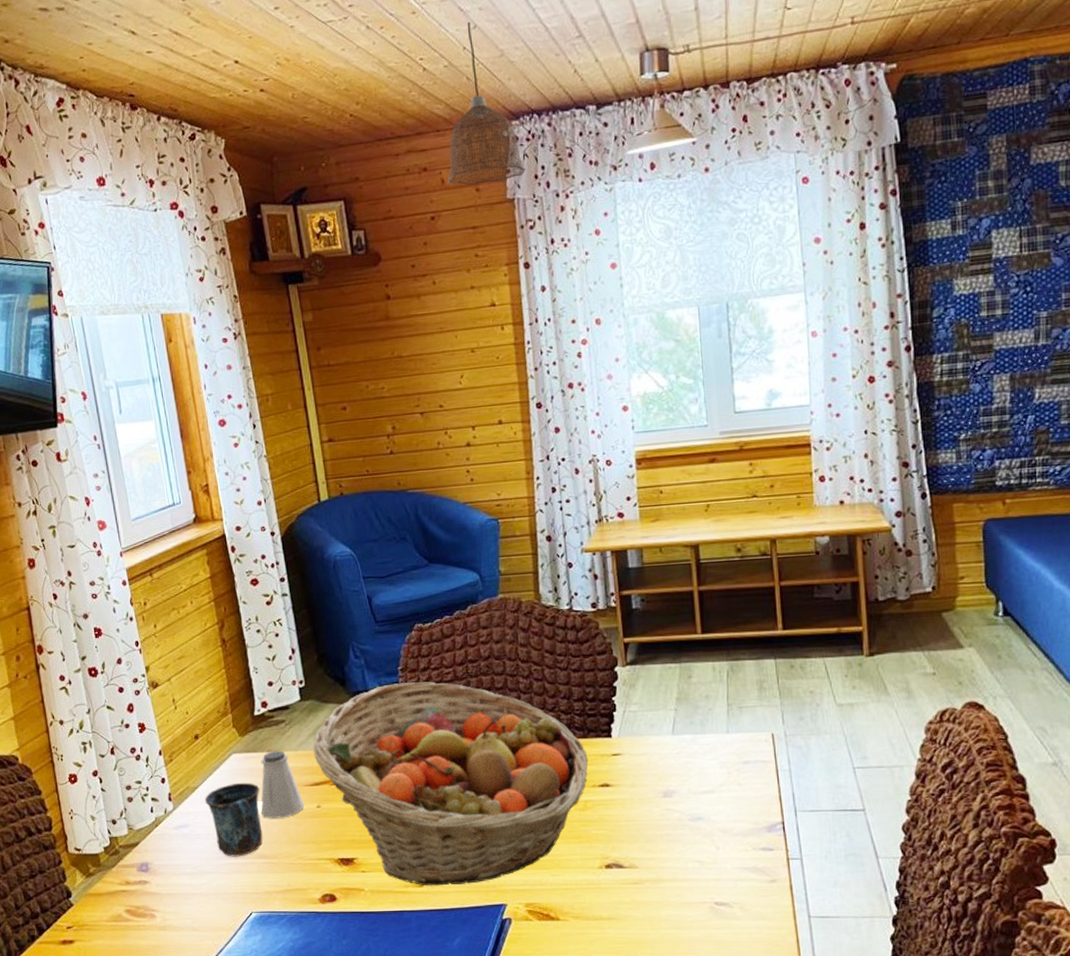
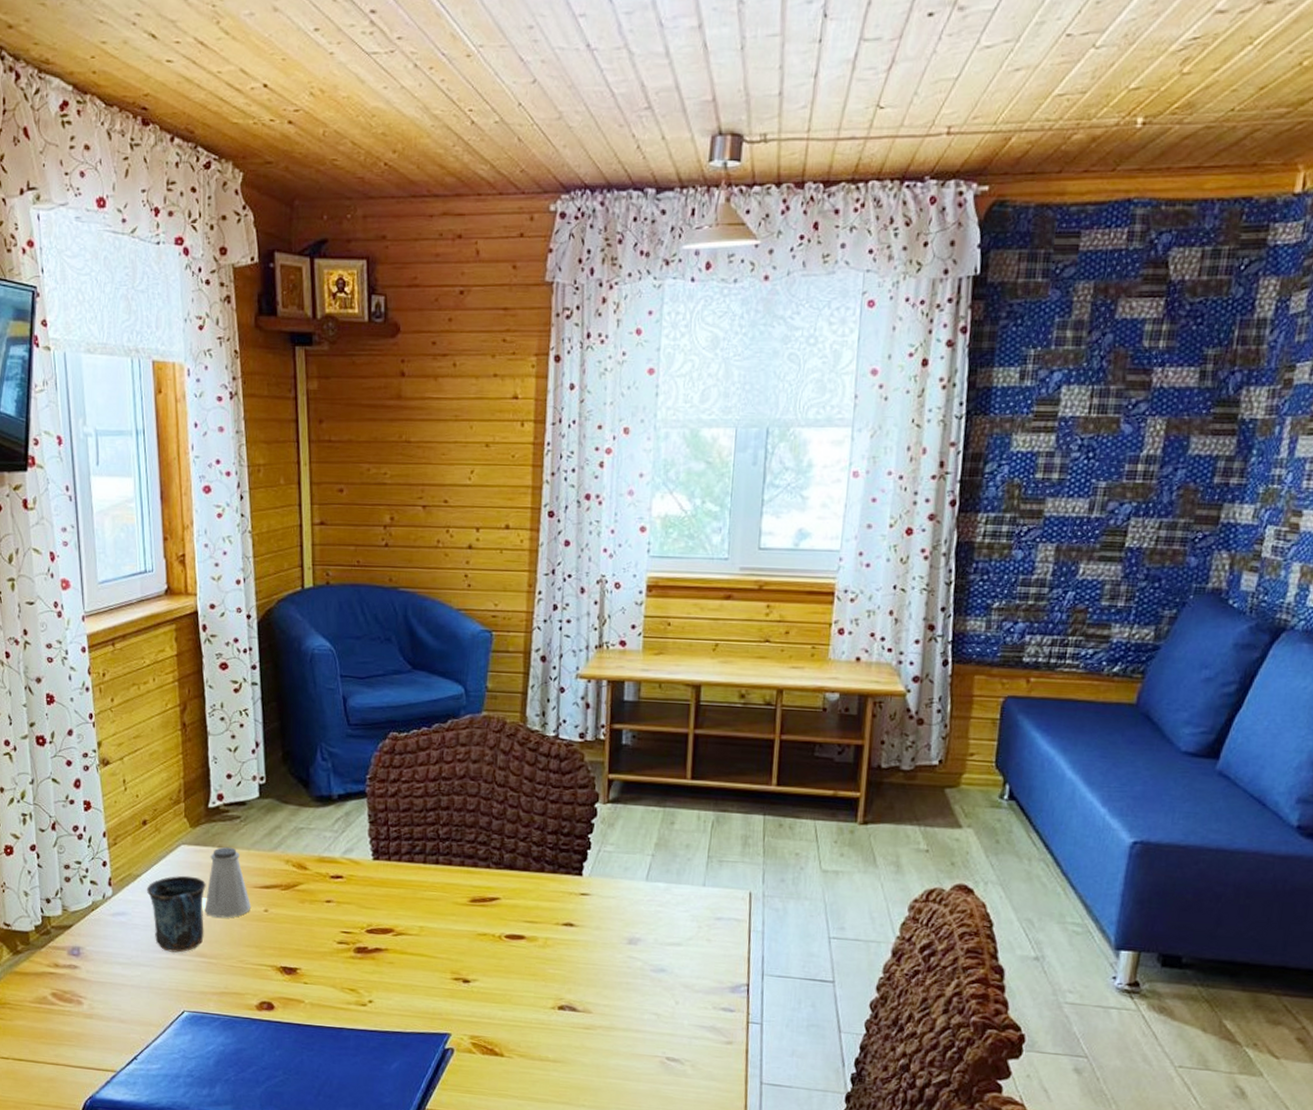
fruit basket: present [312,681,588,886] -> none [266,792,555,1009]
pendant lamp: present [447,21,526,186] -> none [483,74,570,261]

